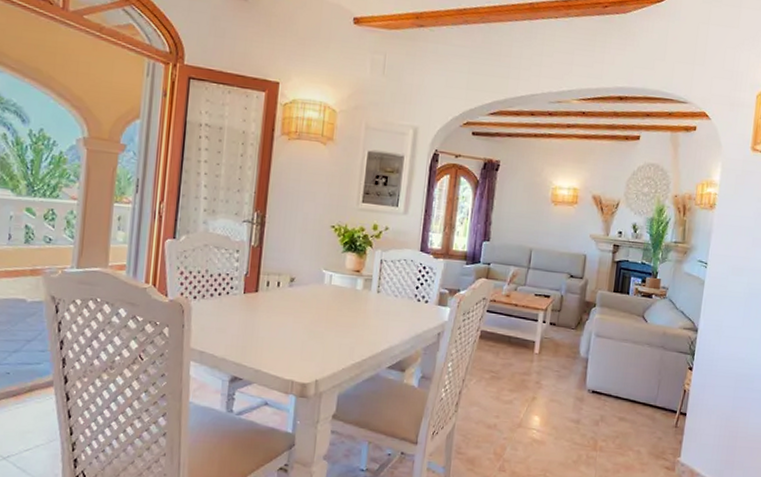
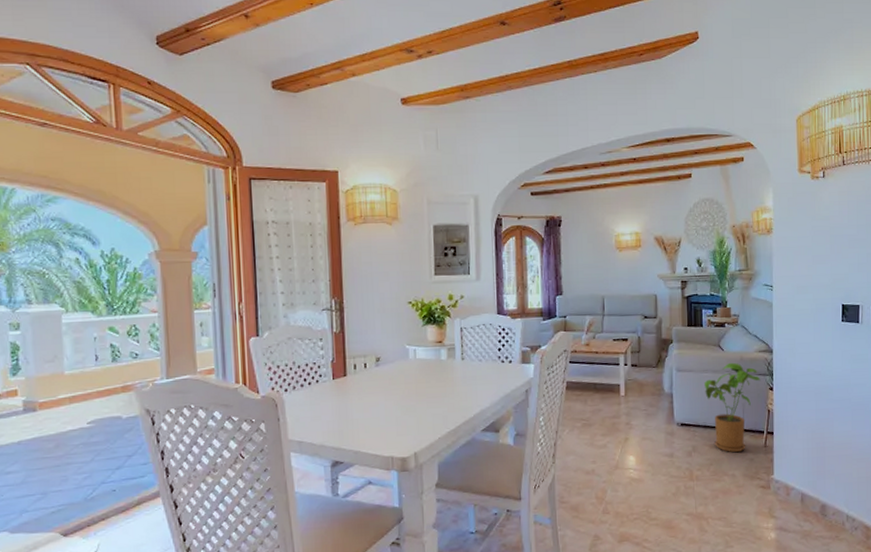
house plant: none [621,335,681,429] -> present [704,362,761,453]

